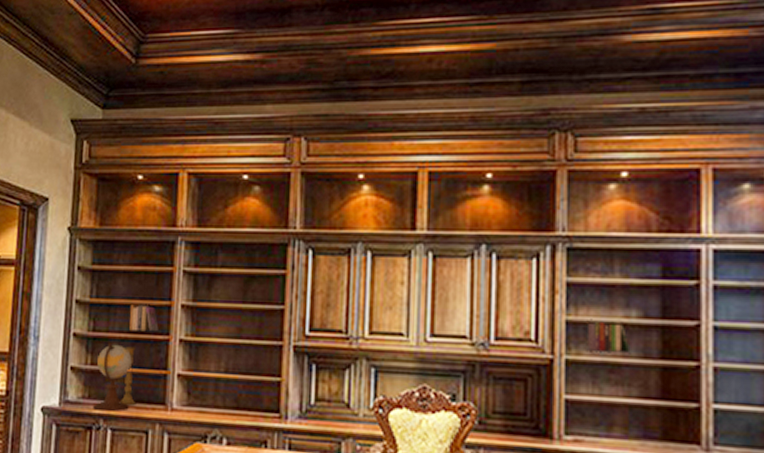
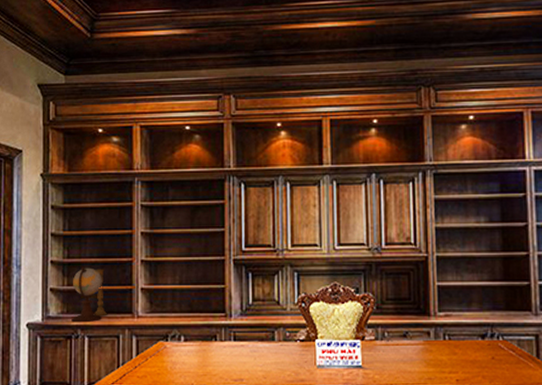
books: present [129,304,159,332] -> none [98,233,123,256]
books: present [588,319,629,353] -> none [451,225,480,249]

